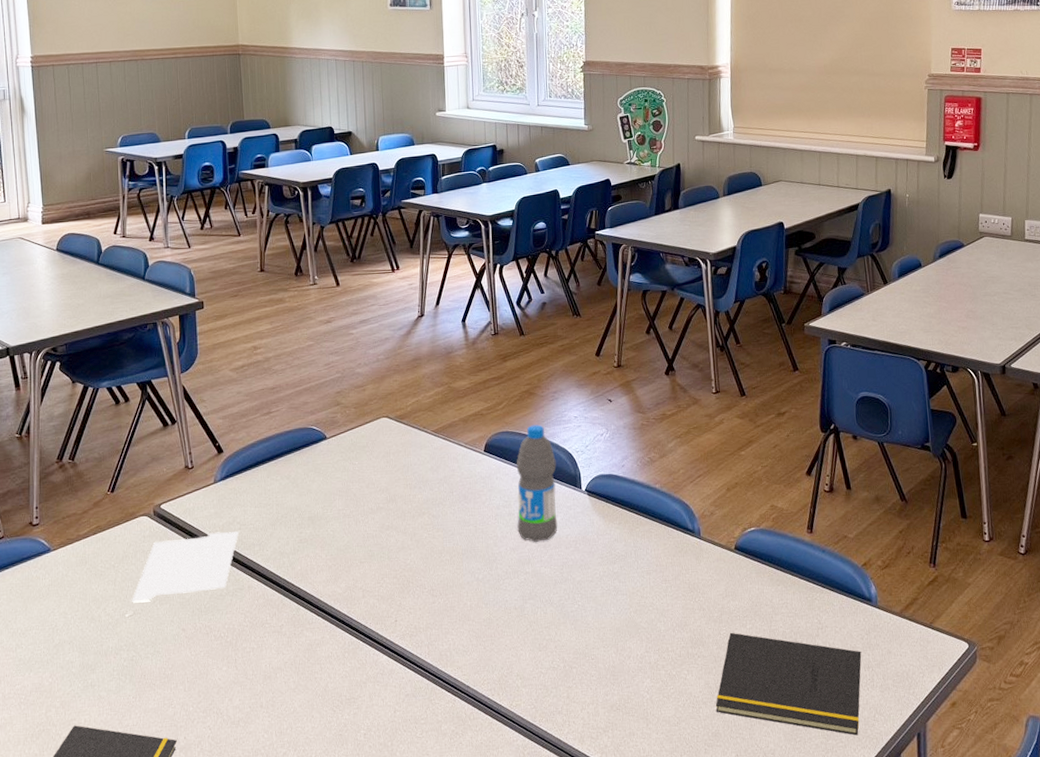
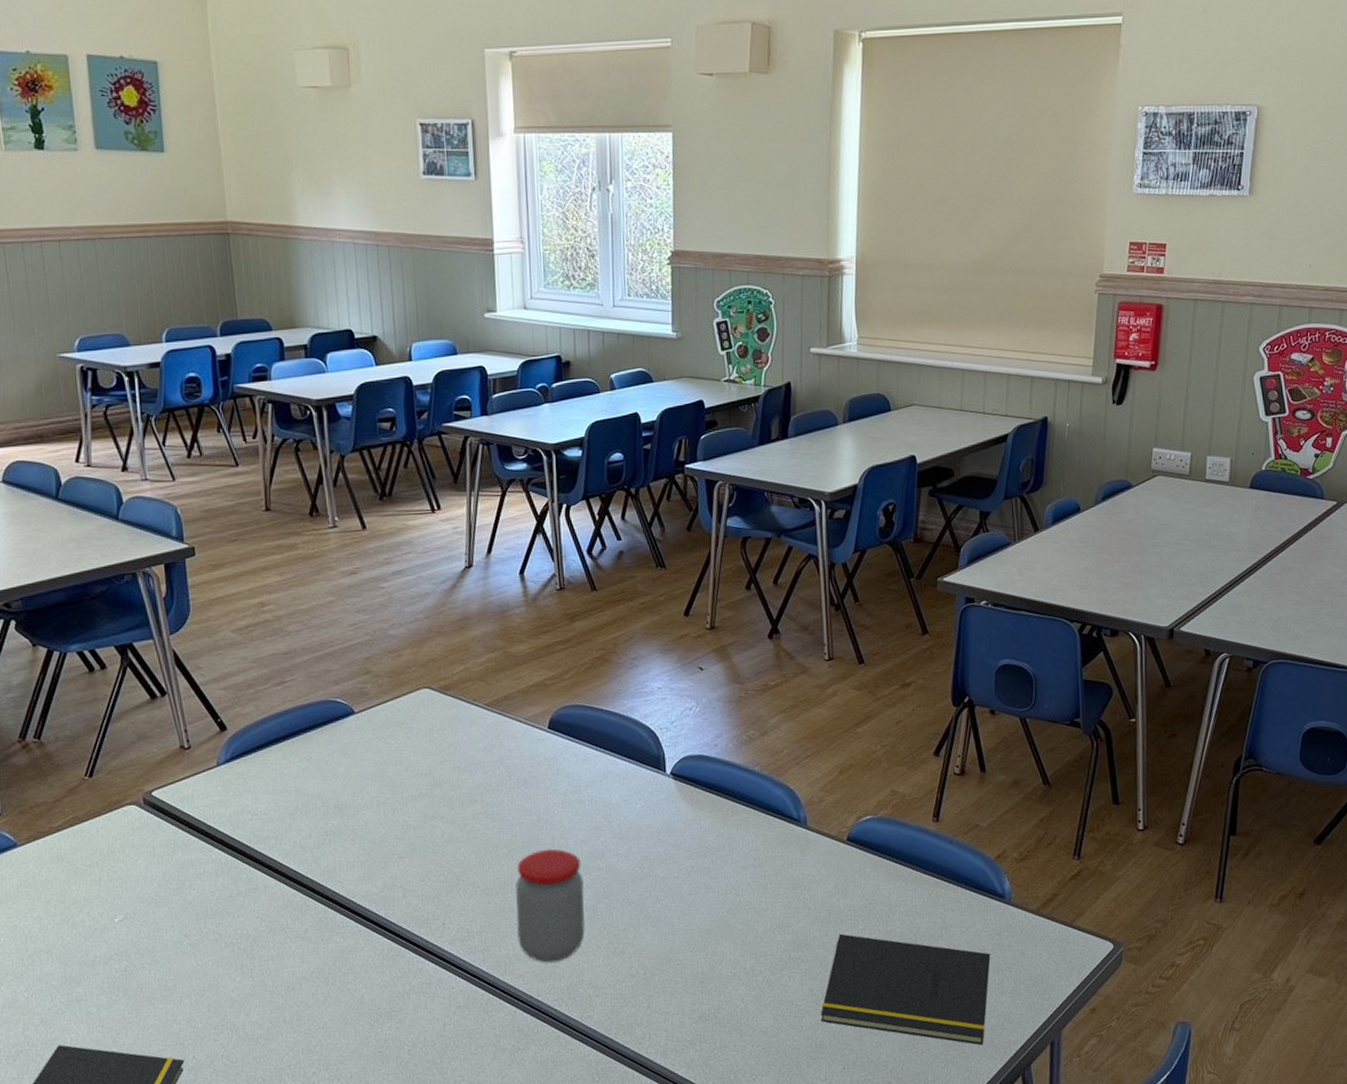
paper sheet: present [131,531,239,602] -> none [120,822,250,905]
jar: none [455,555,514,656] -> present [515,848,585,963]
water bottle: present [516,424,558,542] -> none [587,697,637,833]

